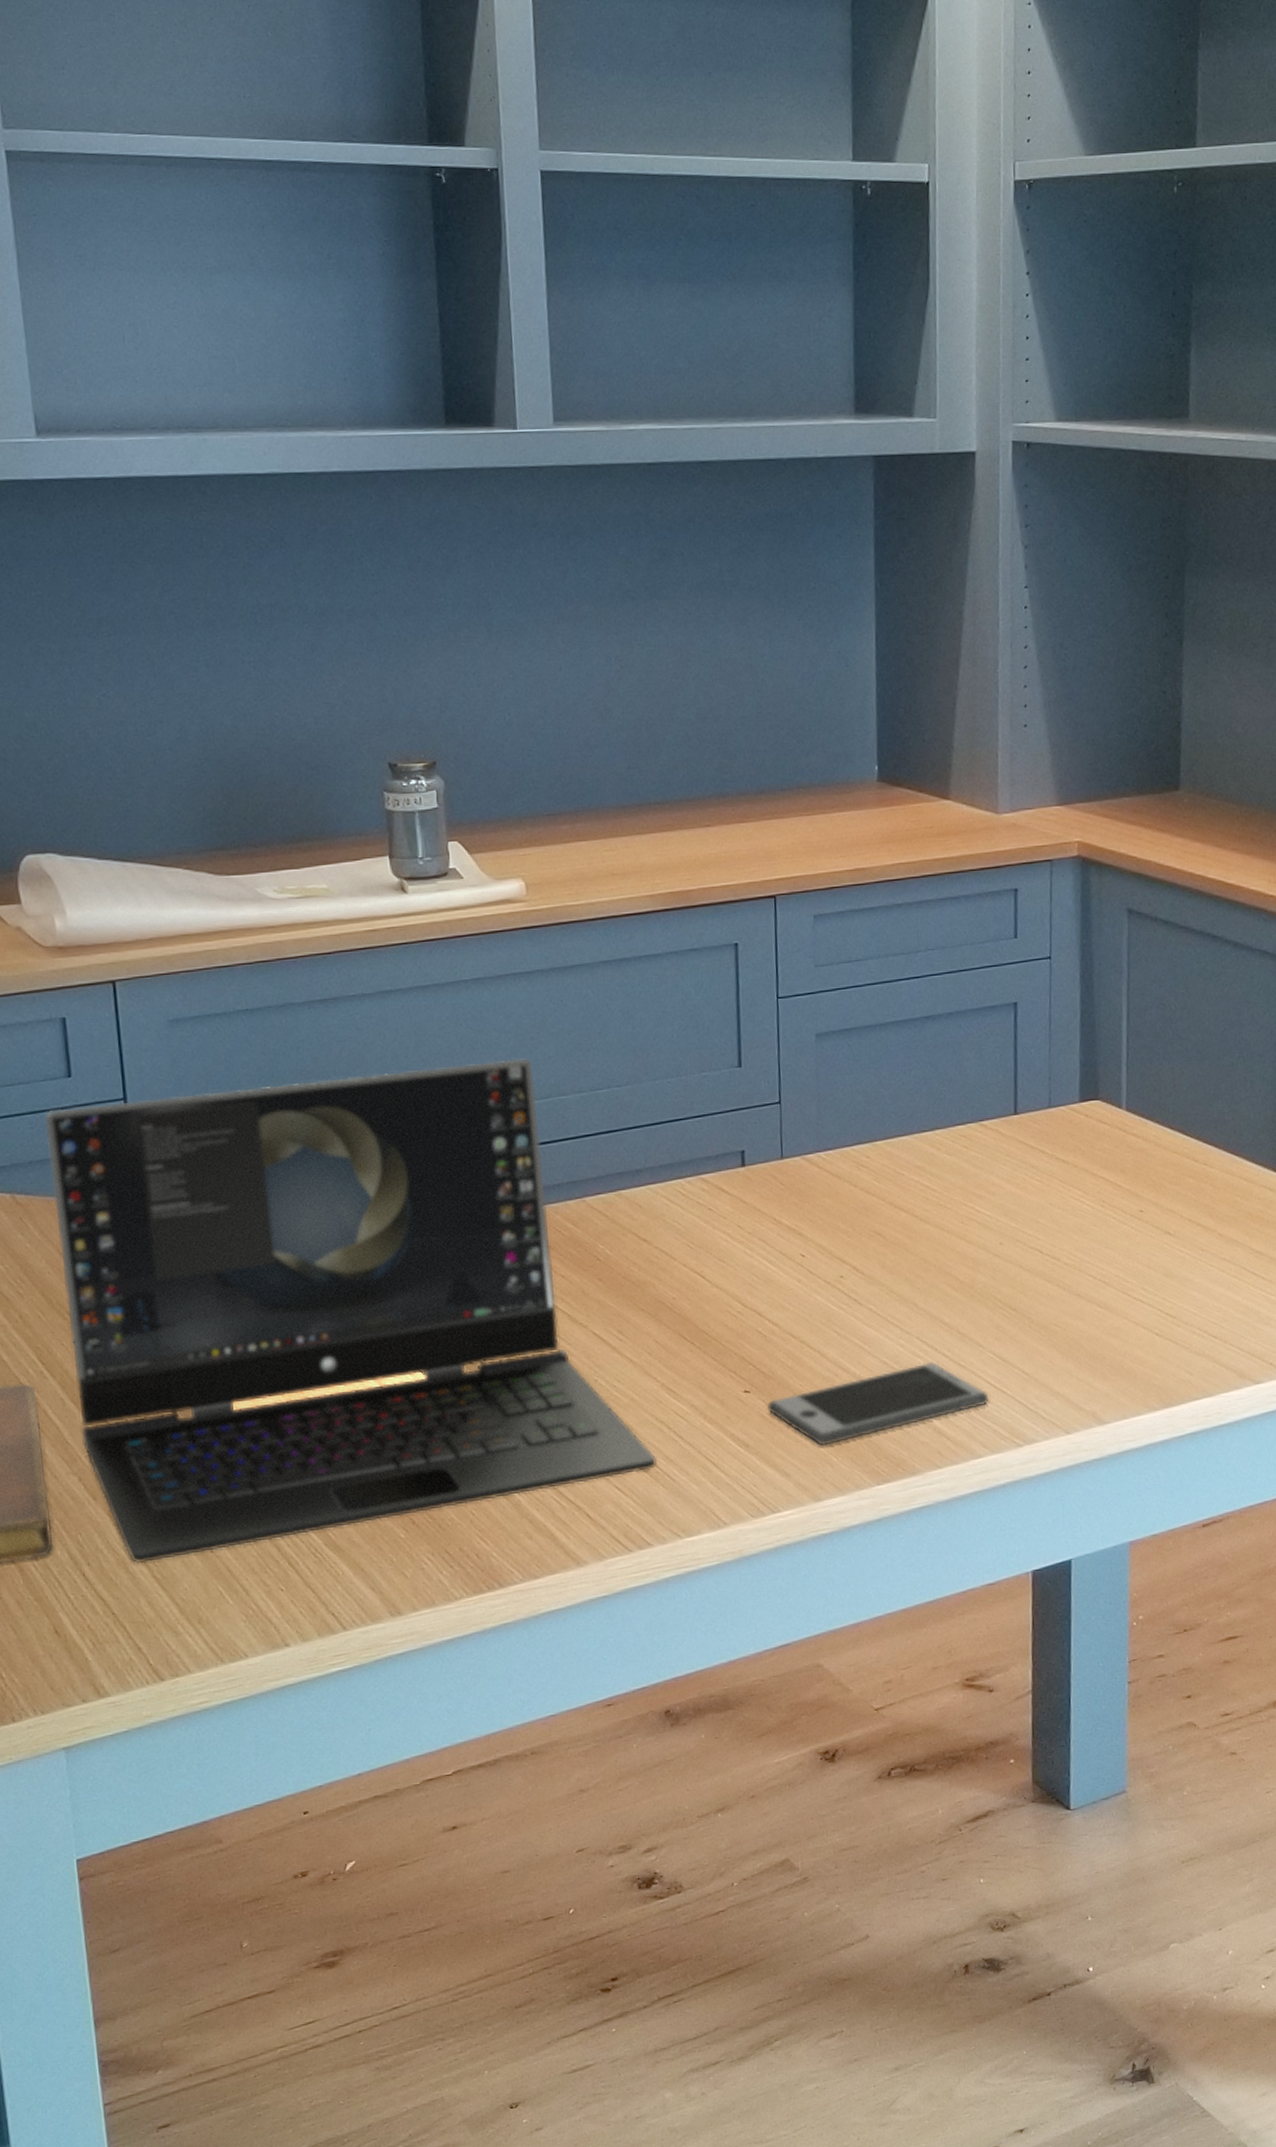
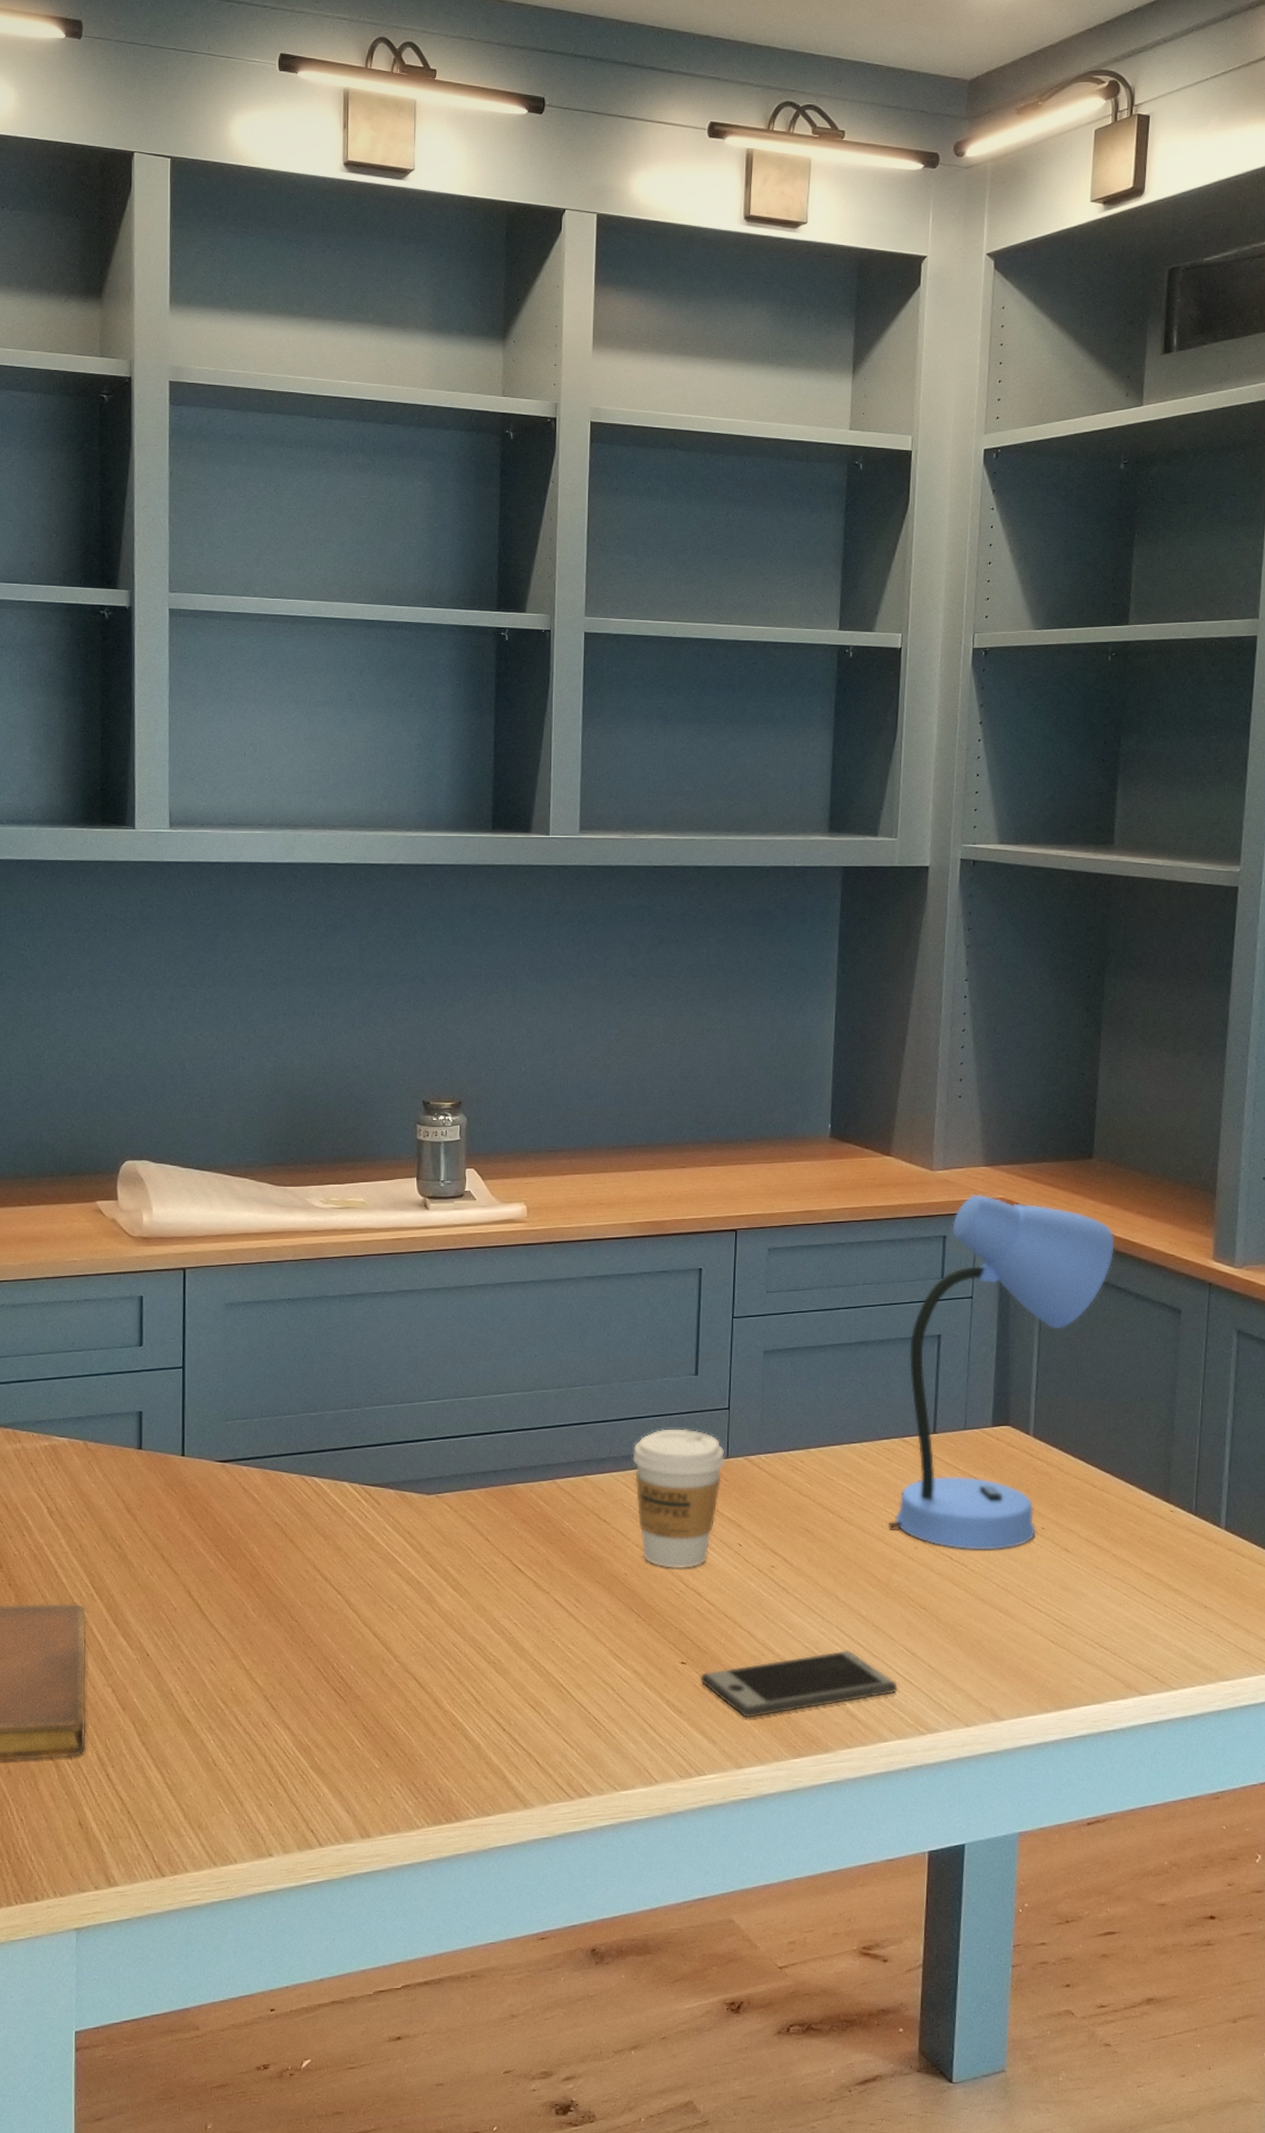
laptop: present [45,1058,658,1564] -> none [117,1355,601,1770]
coffee cup: none [672,1129,780,1288] -> present [633,1429,725,1568]
desk lamp: none [969,838,1208,1242] -> present [888,1194,1115,1551]

